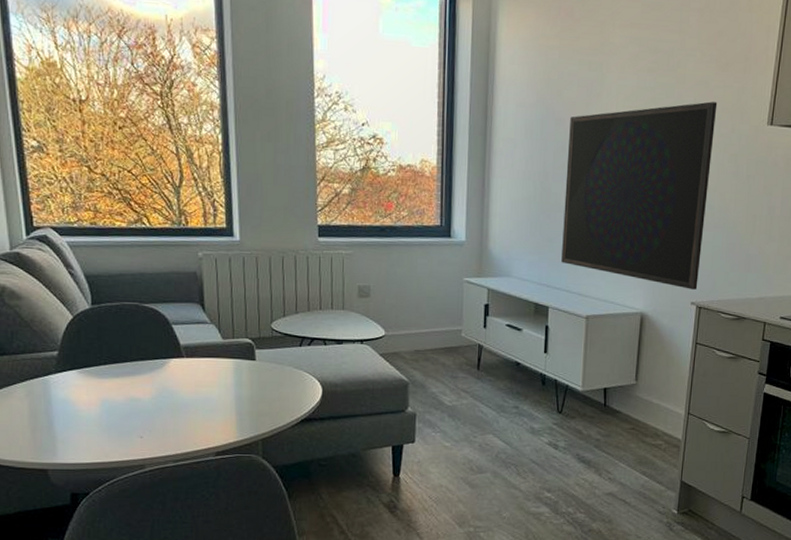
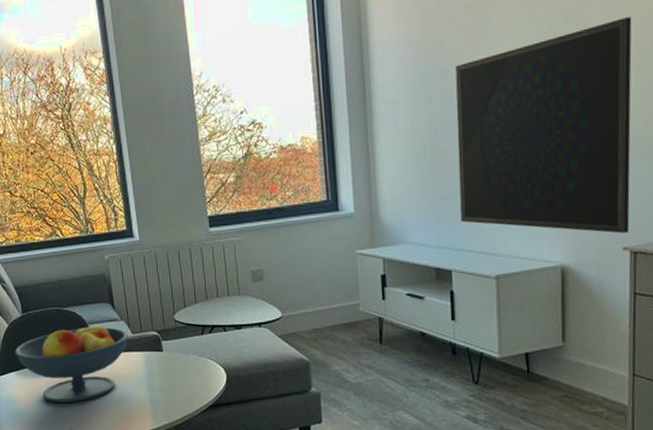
fruit bowl: none [78,321,218,408] -> present [14,321,129,403]

